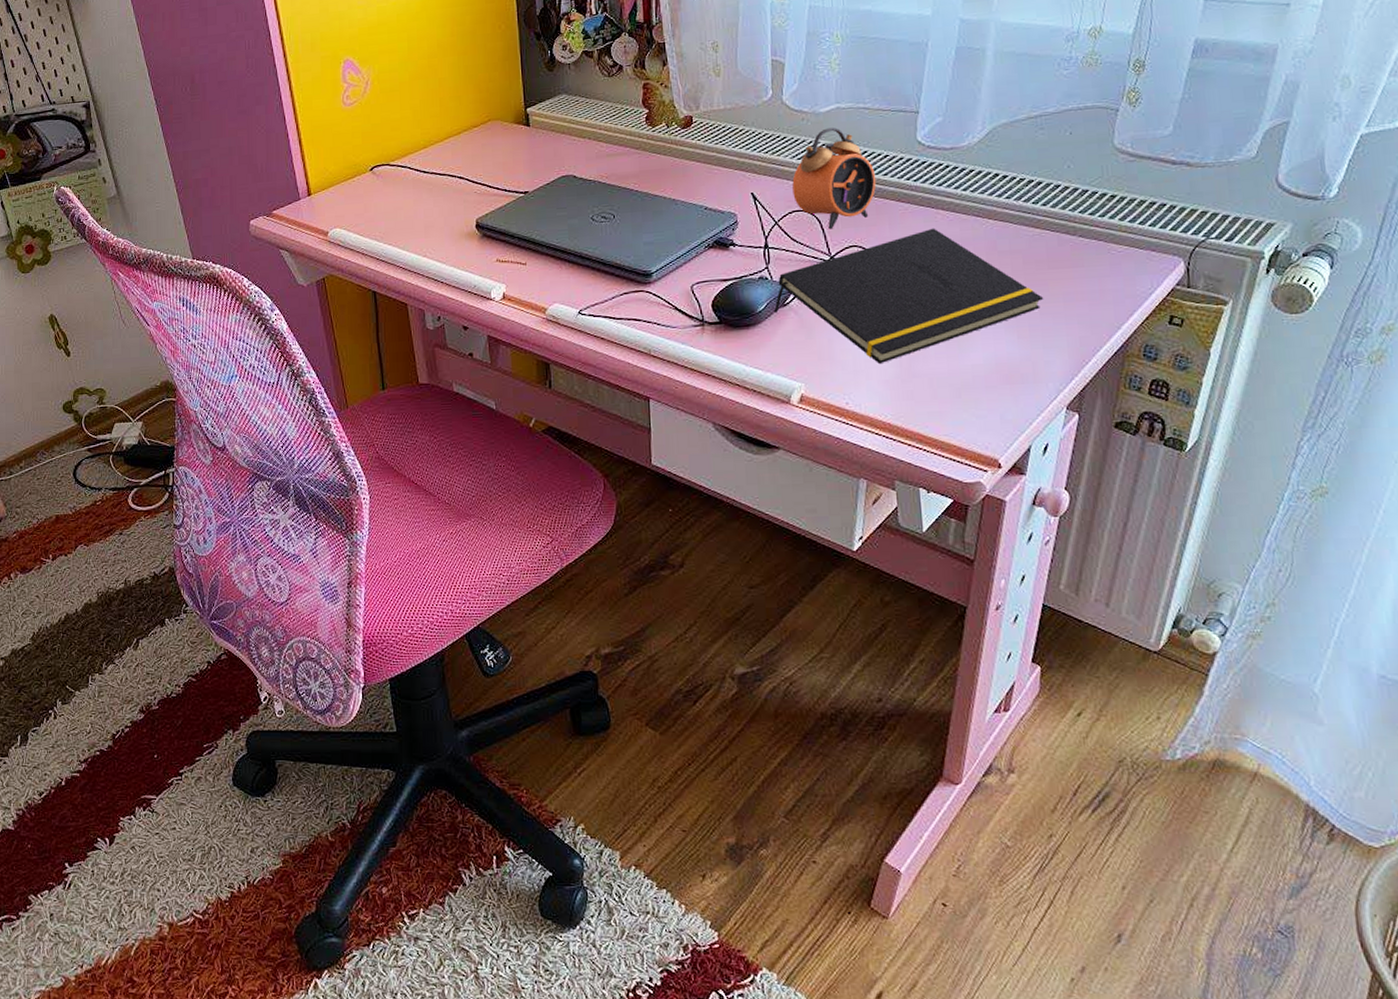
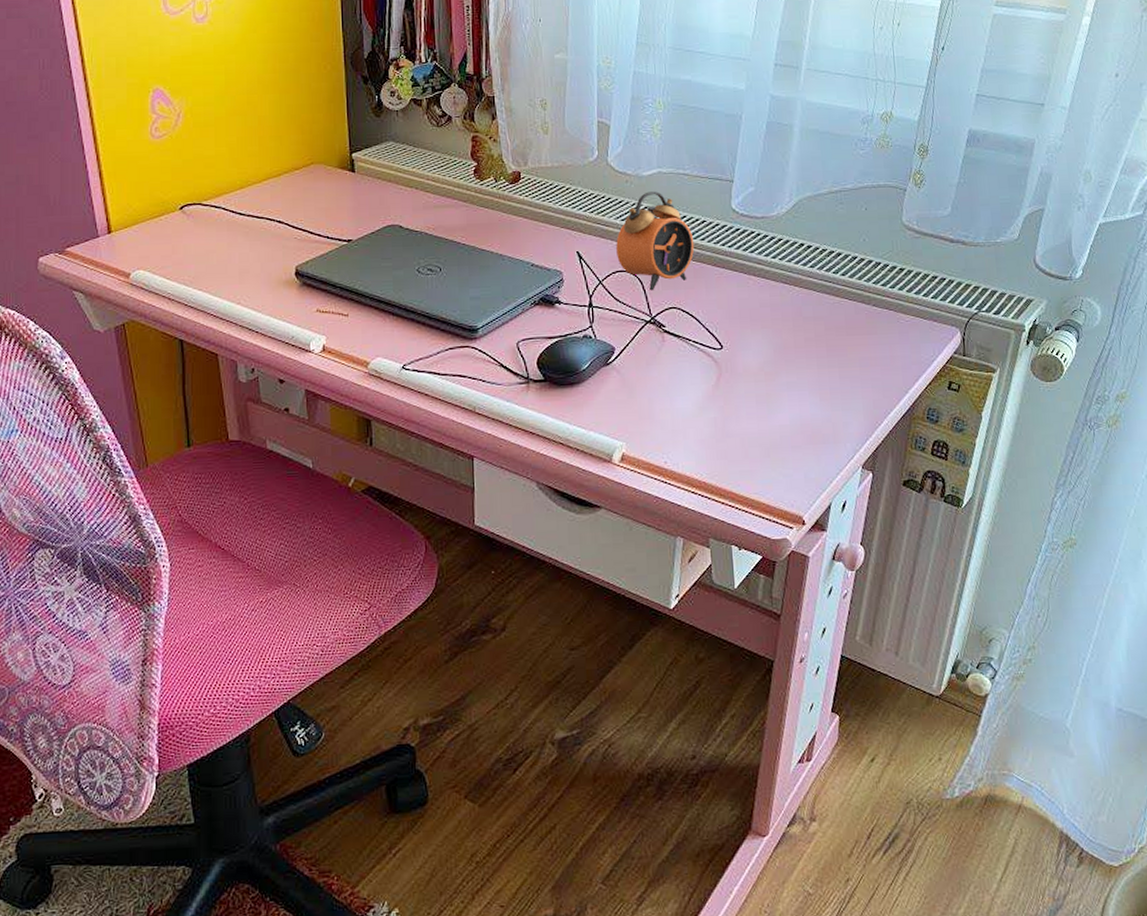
notepad: present [773,228,1043,365] -> none [596,293,842,424]

